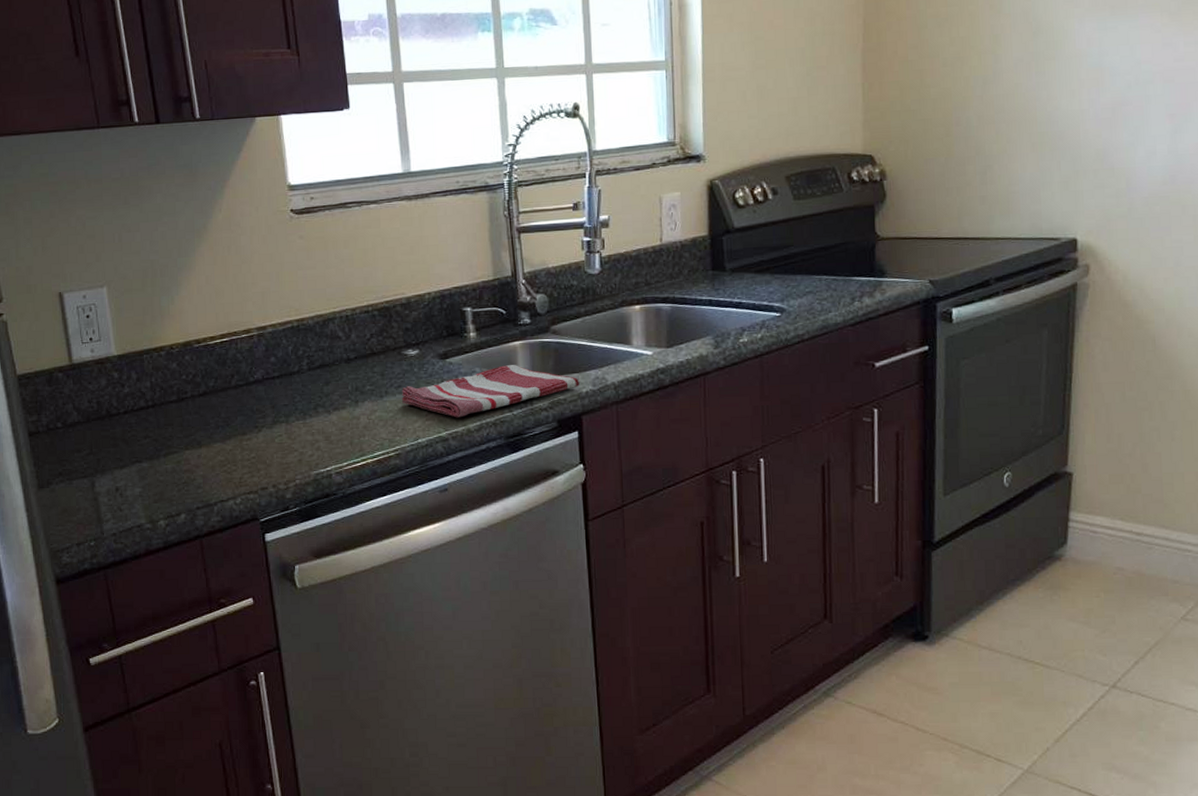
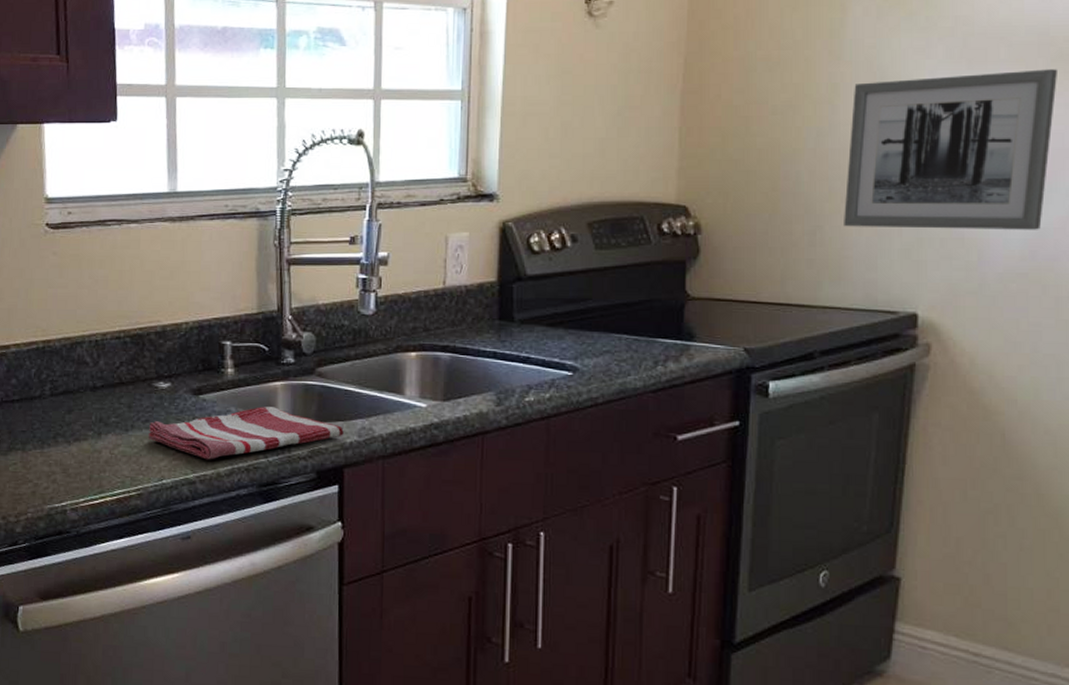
wall art: none [1009,11,1188,165] -> present [844,69,1057,230]

